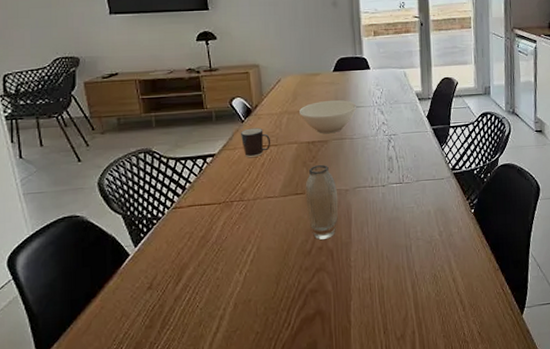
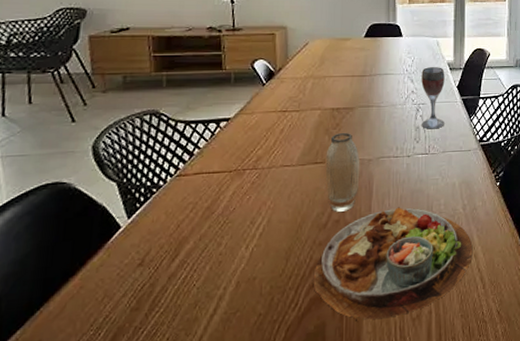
mug: present [240,128,271,158] -> none [259,92,293,124]
bowl: present [298,100,357,134] -> none [325,67,387,101]
food platter: none [302,234,451,340] -> present [313,207,473,321]
cup: none [391,98,416,159] -> present [421,67,445,129]

